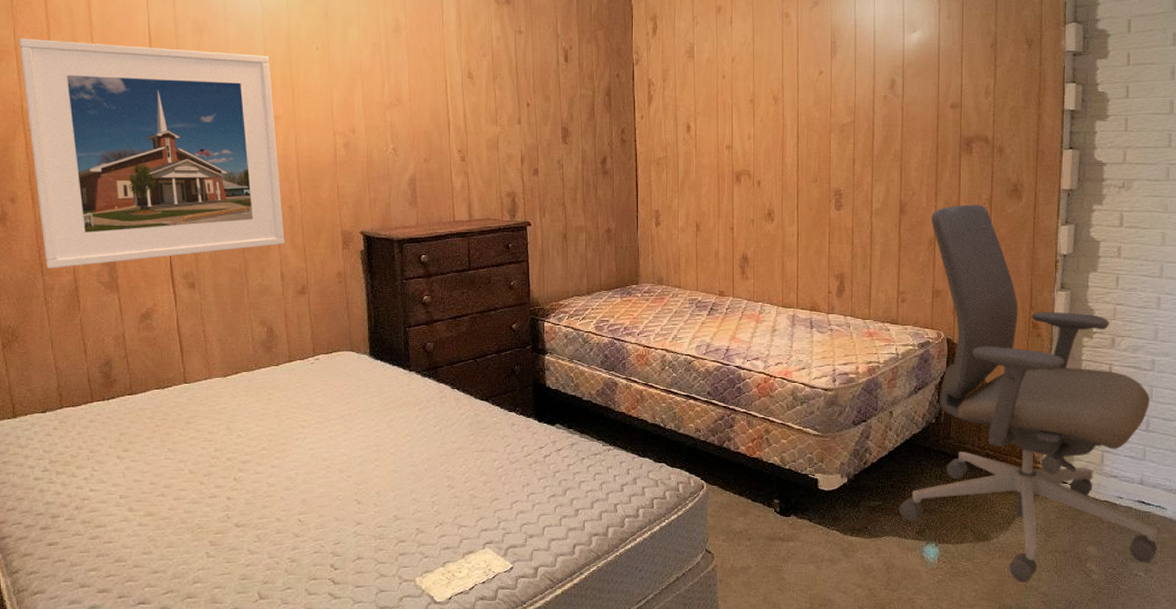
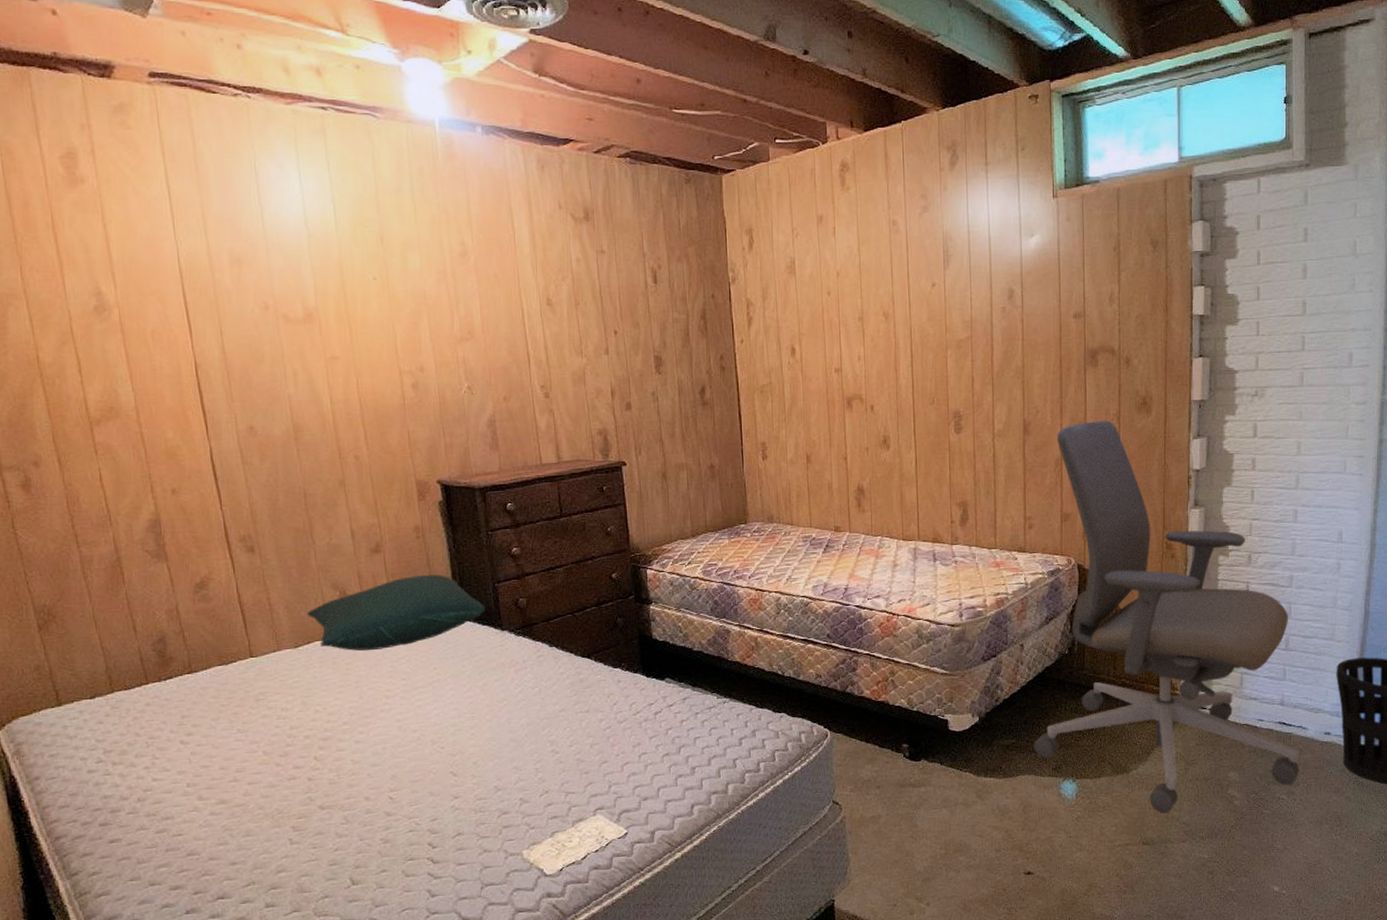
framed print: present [19,38,285,268] -> none [27,278,353,538]
pillow: none [237,317,396,384] -> present [307,575,486,651]

